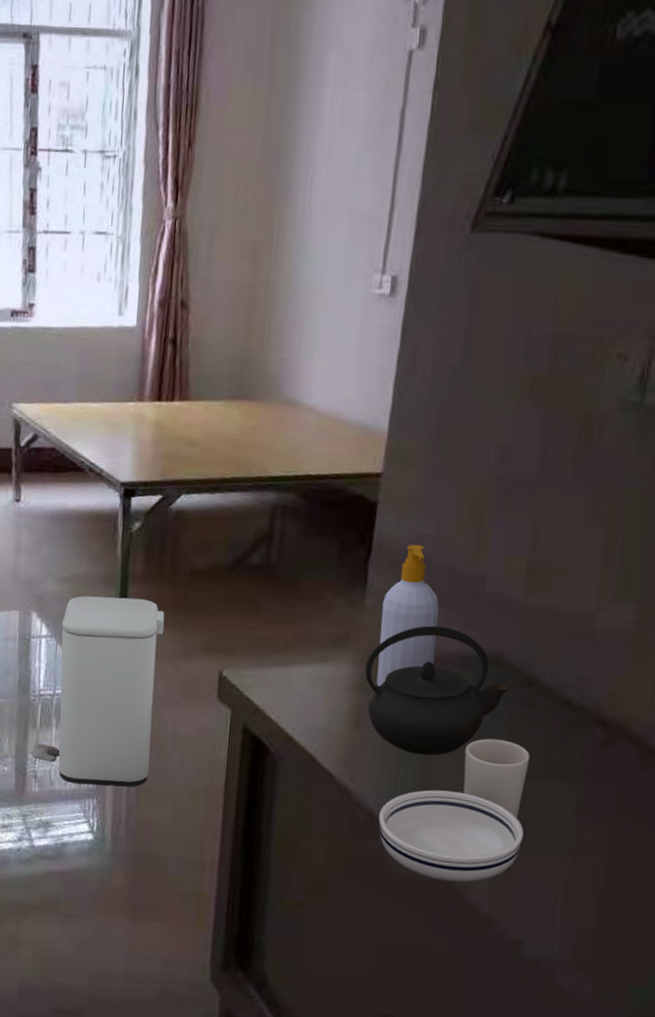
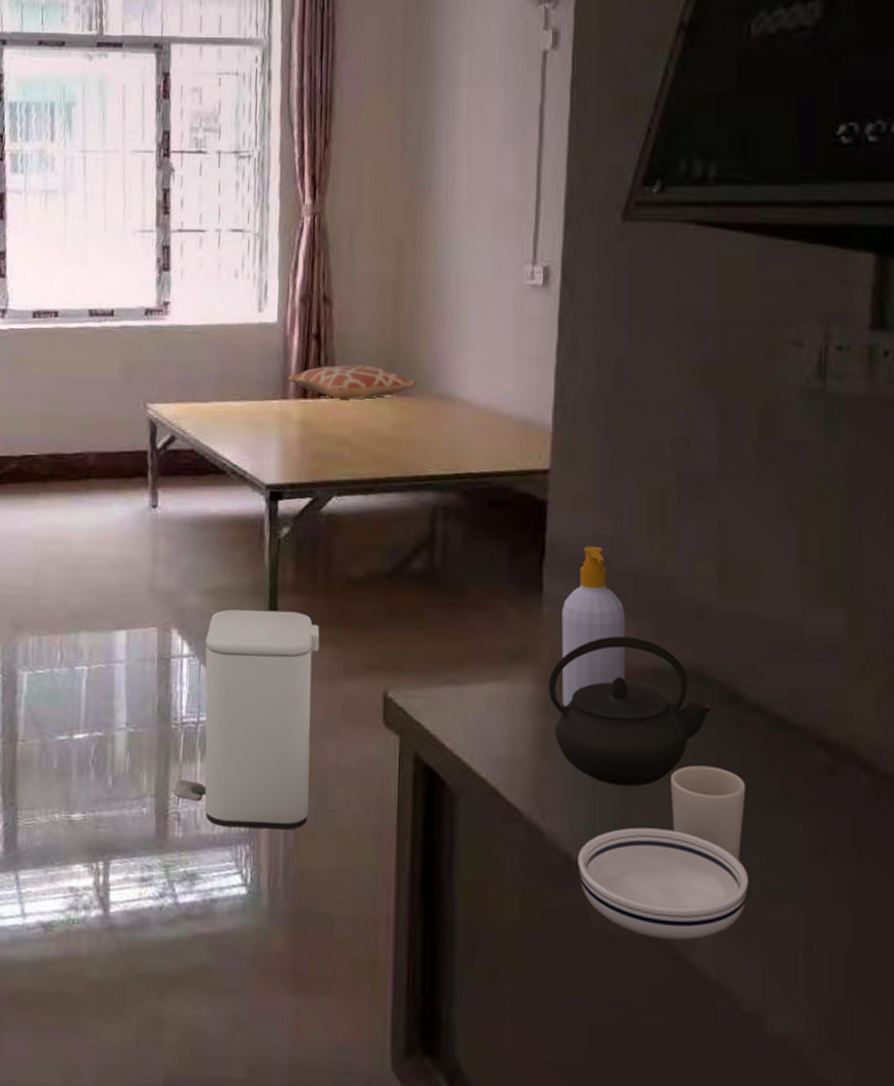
pillow: none [143,369,266,403] -> present [287,364,418,400]

